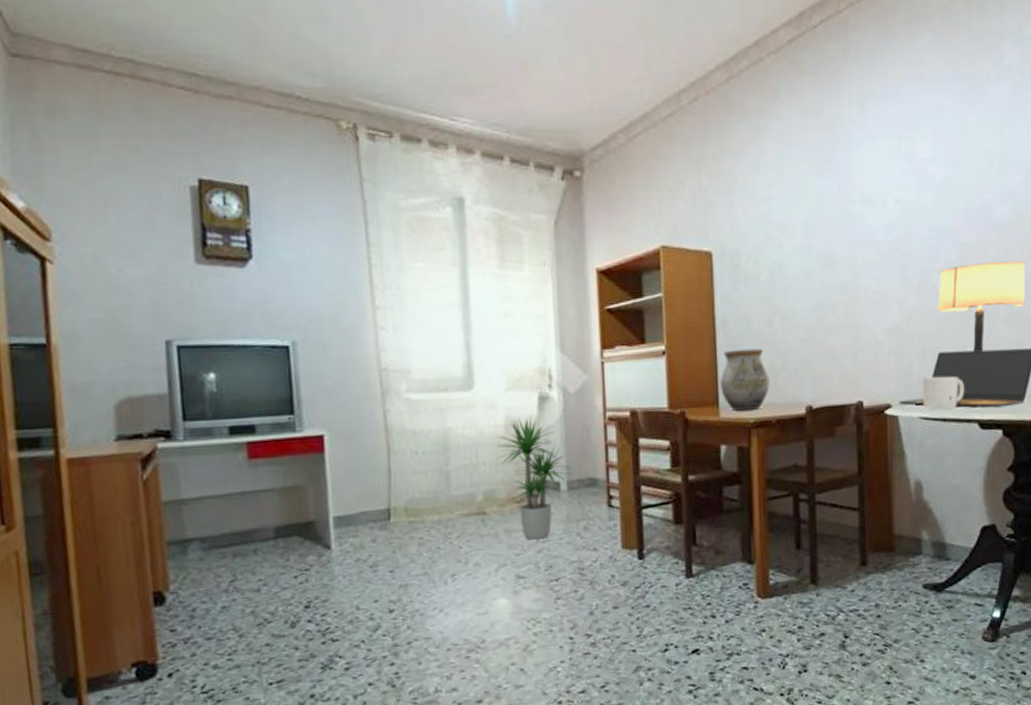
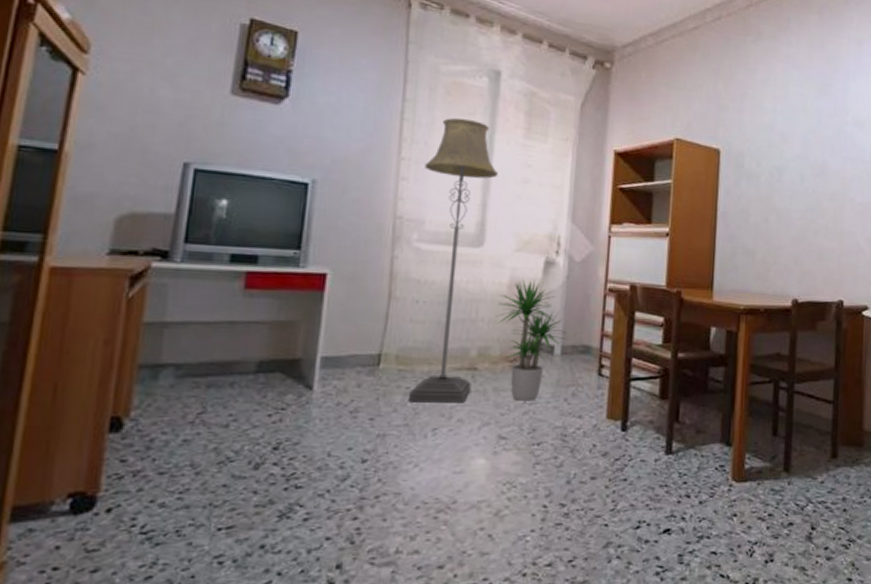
floor lamp: none [401,255,483,552] -> present [408,118,499,403]
vase: present [720,348,770,411] -> none [716,239,762,297]

